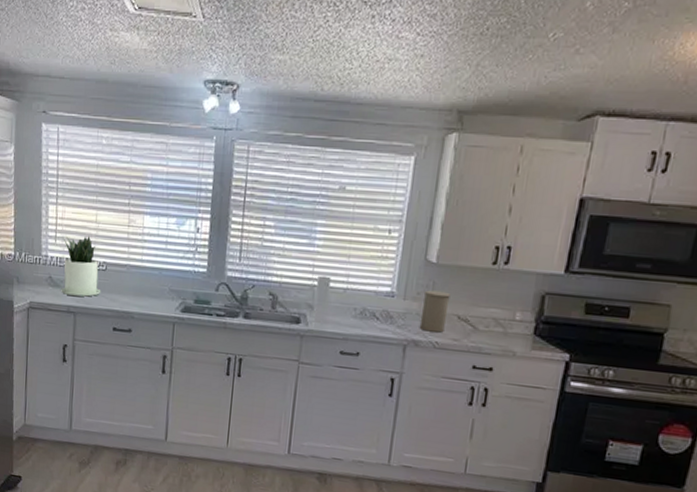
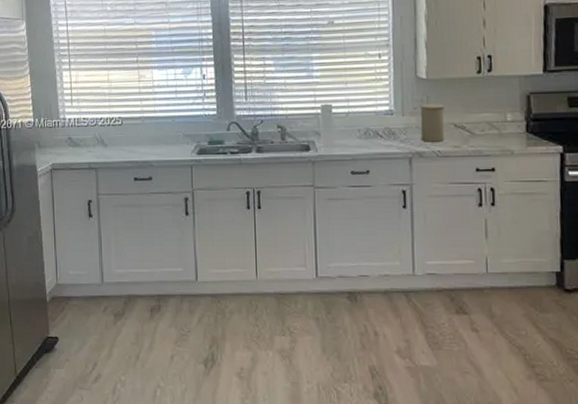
planter: present [61,235,101,297] -> none [78,95,120,153]

